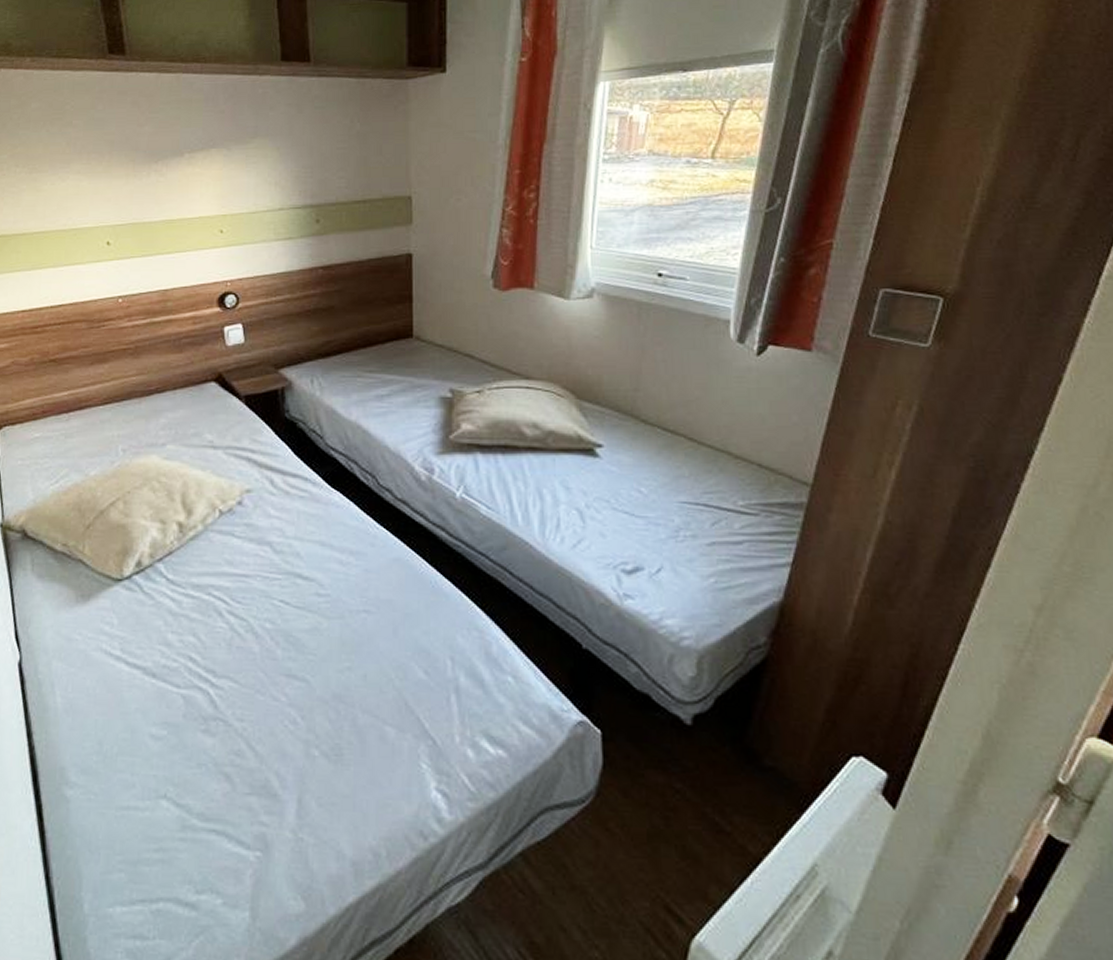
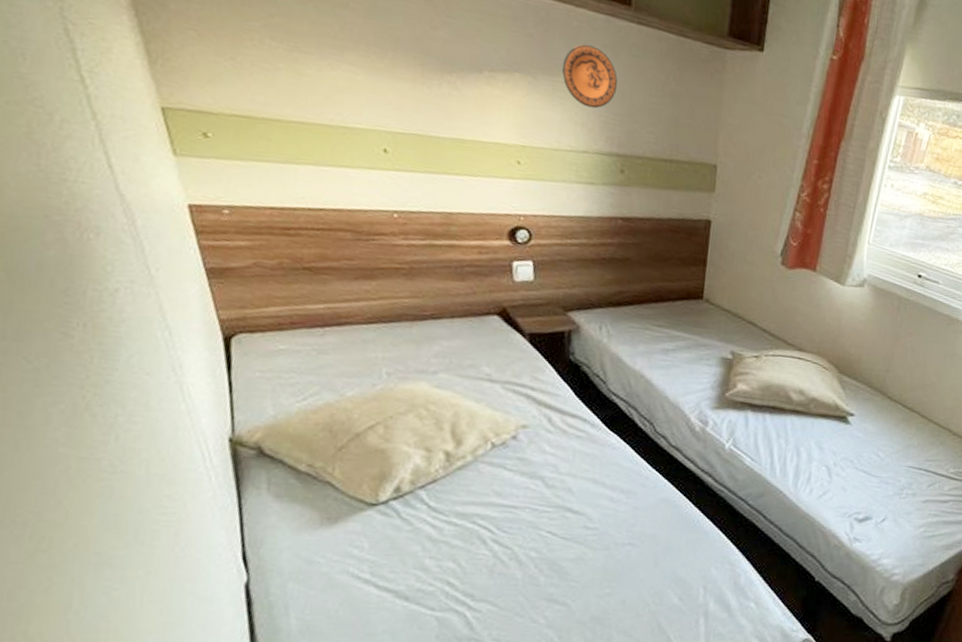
decorative plate: none [252,108,305,166] -> present [562,44,618,109]

